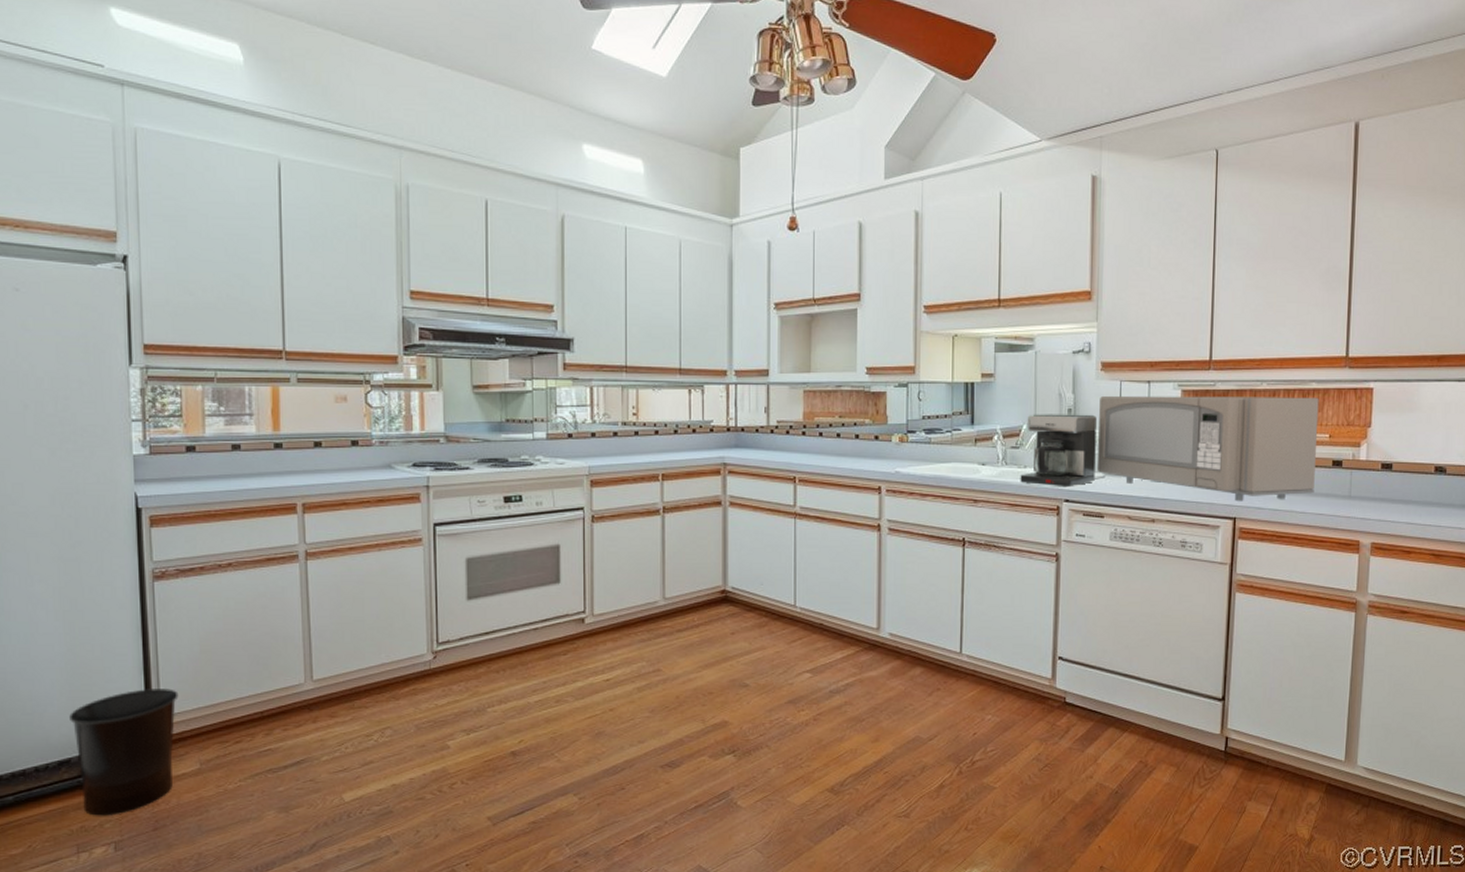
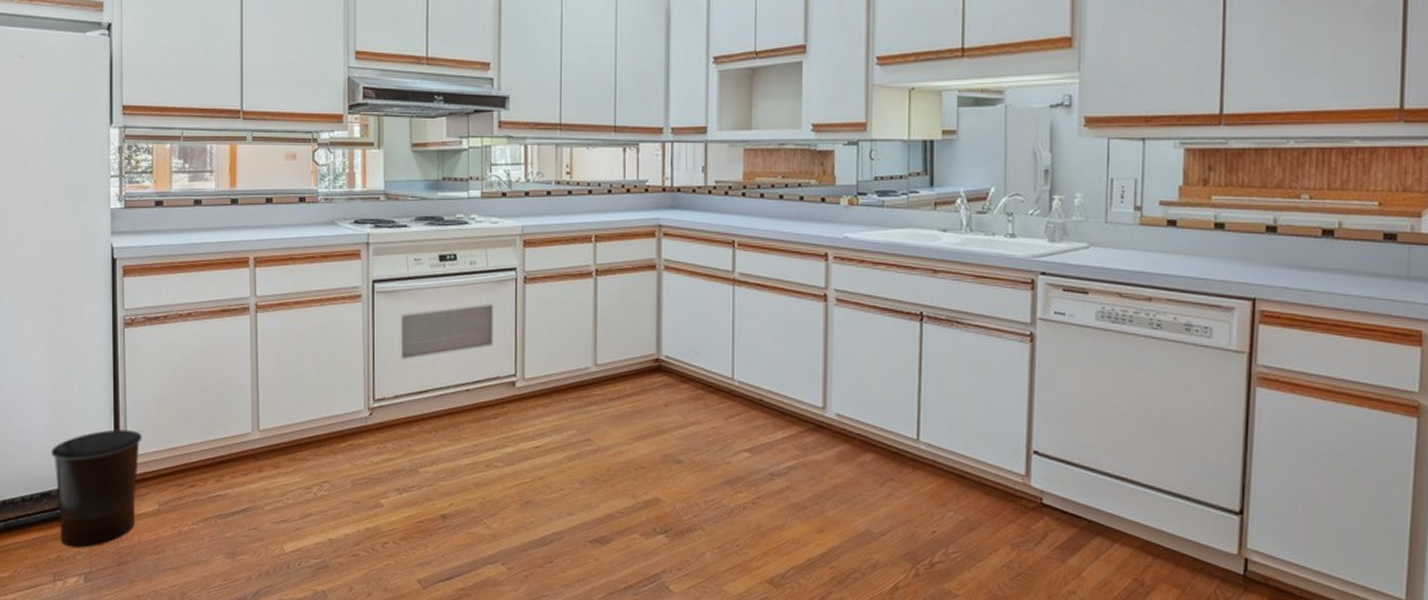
coffee maker: present [1020,414,1097,488] -> none [987,175,1079,259]
microwave: present [1096,395,1319,502] -> none [1079,154,1365,280]

